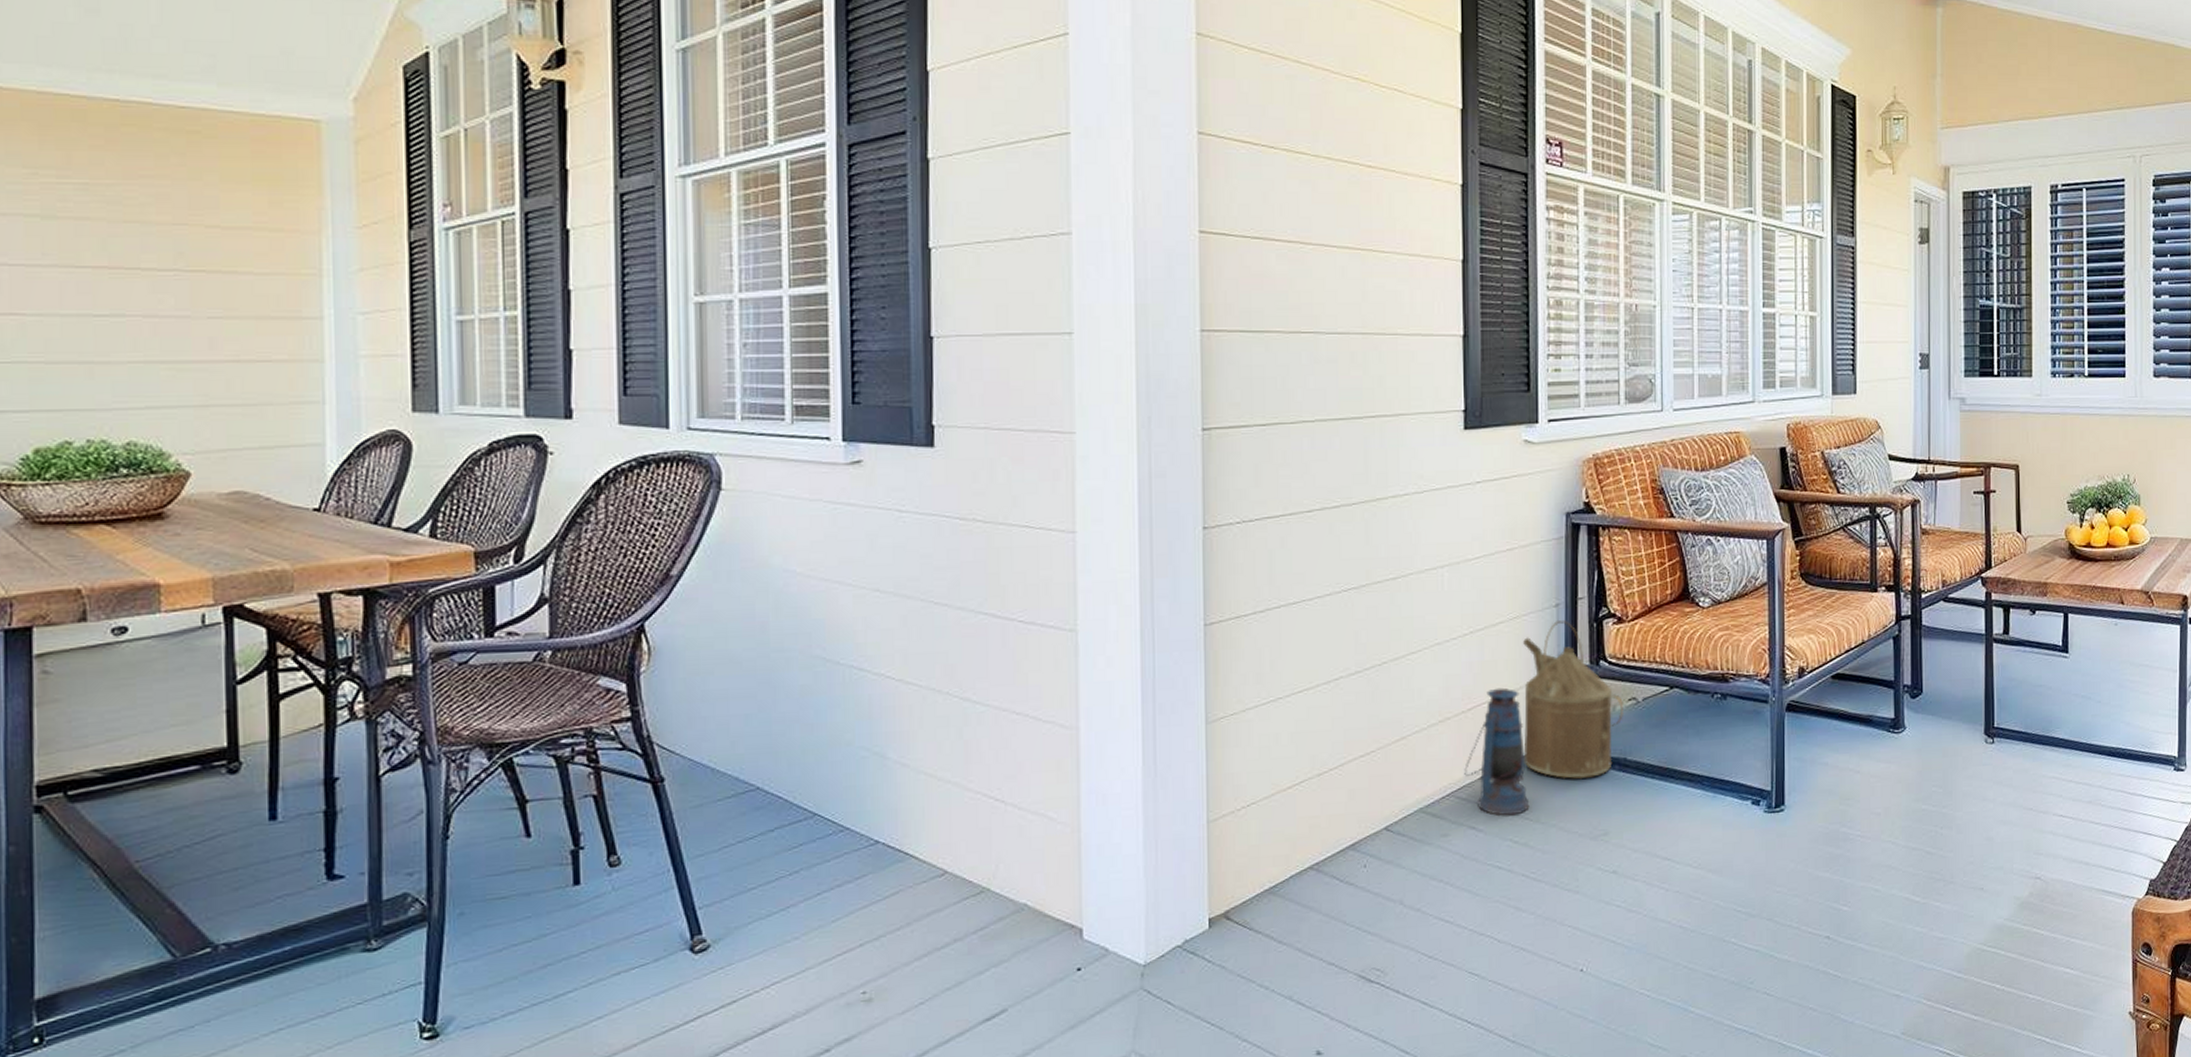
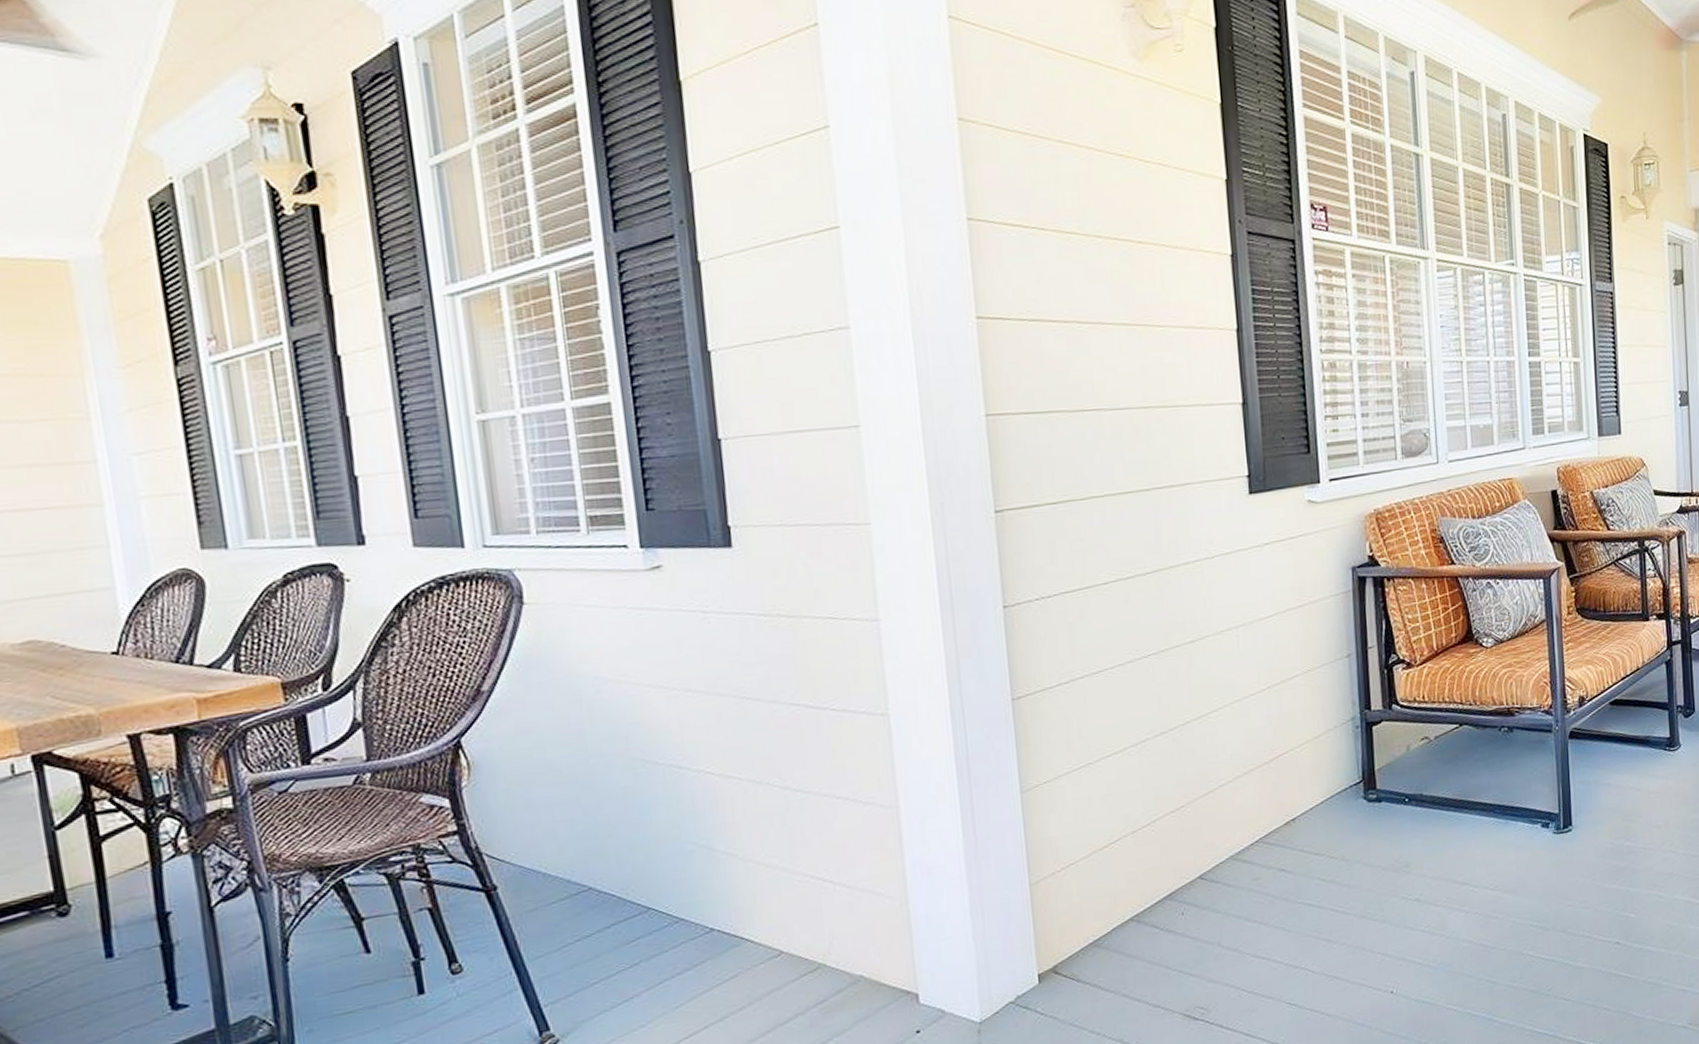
lantern: present [1464,687,1530,816] -> none [1270,737,1334,857]
watering can: present [1523,619,1624,779] -> none [1318,668,1418,818]

